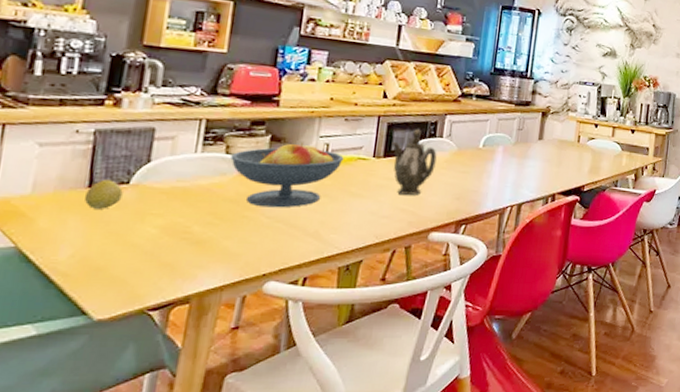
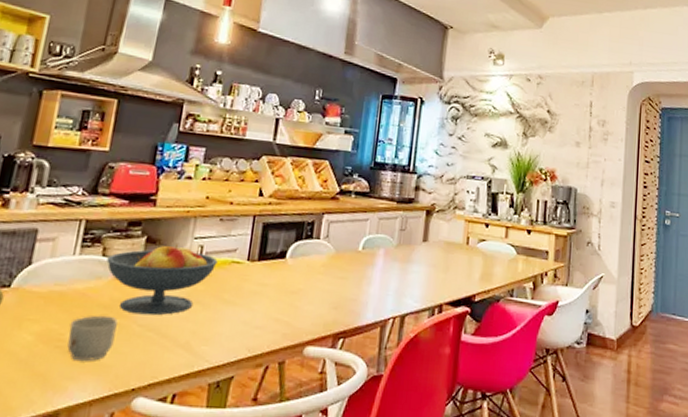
mug: none [194,209,245,252] -> present [67,315,118,362]
teapot: present [392,129,437,195] -> none [267,229,314,304]

